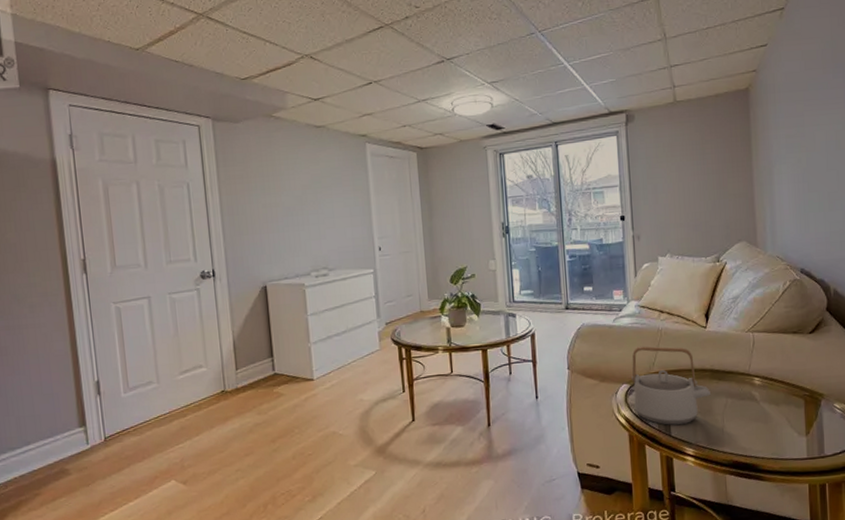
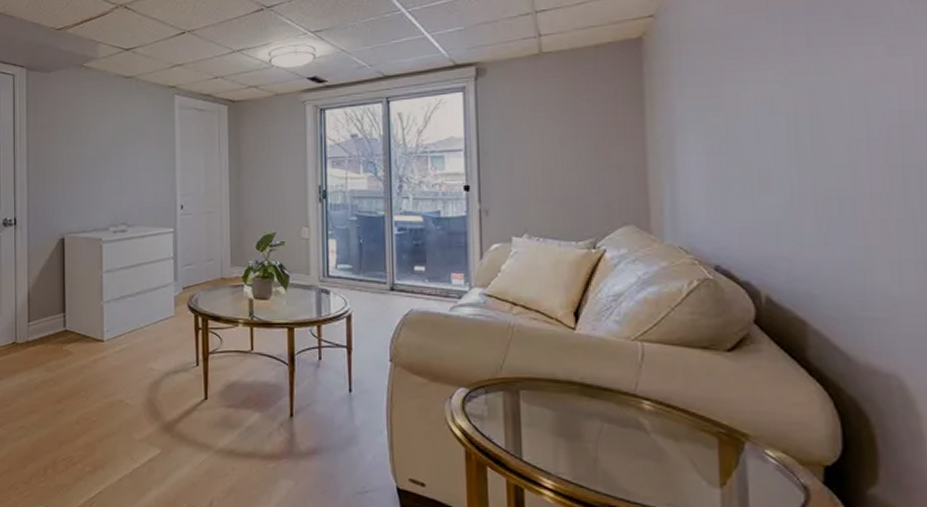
teapot: present [632,346,711,426] -> none [471,343,579,449]

